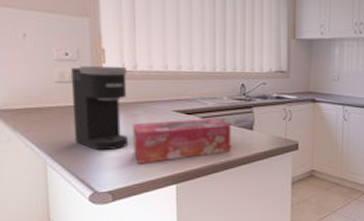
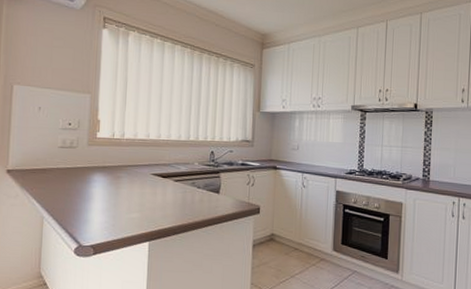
coffee maker: present [70,65,129,151] -> none [68,134,117,208]
tissue box: present [133,118,232,165] -> none [115,181,201,222]

